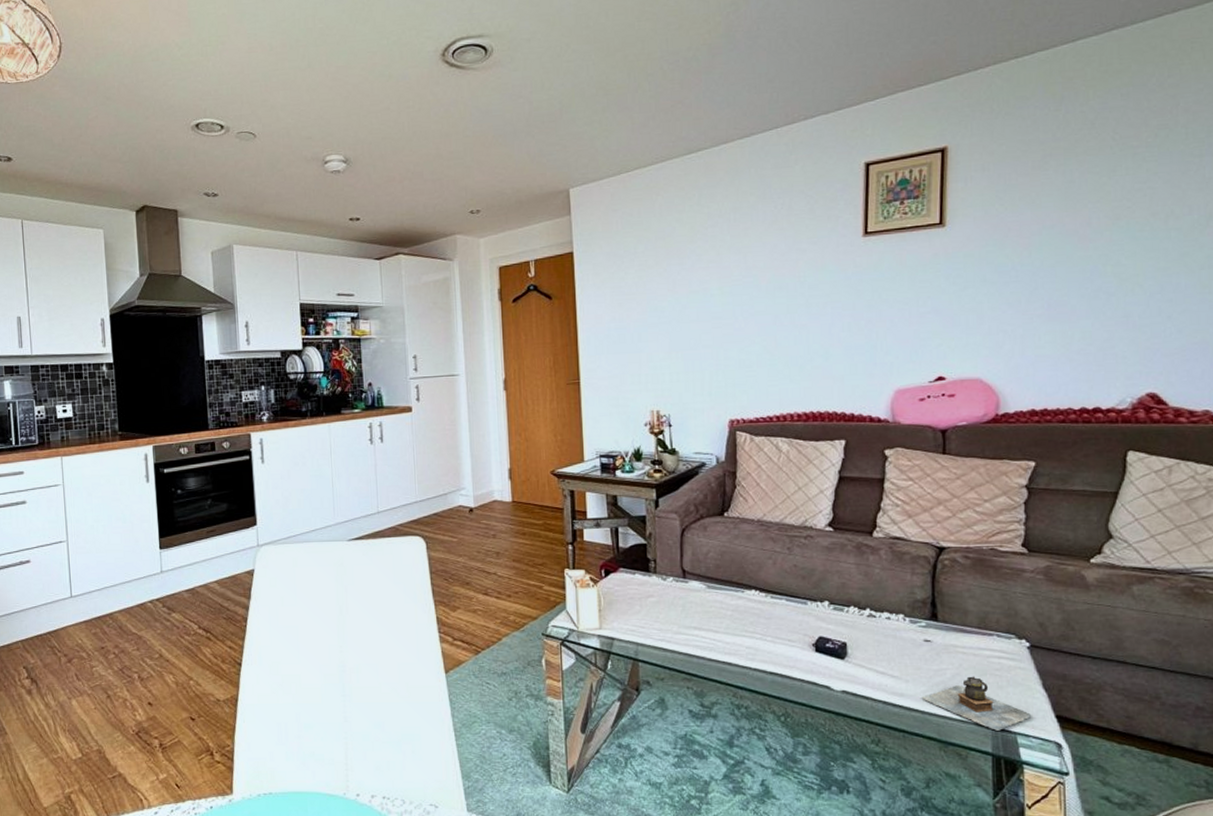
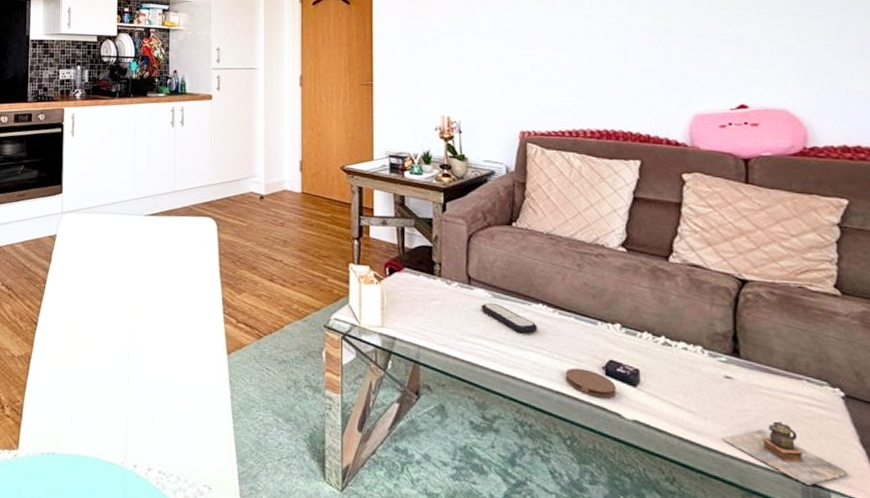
remote control: none [696,593,751,621] -> present [481,302,538,334]
coaster: none [778,648,826,673] -> present [565,368,616,399]

